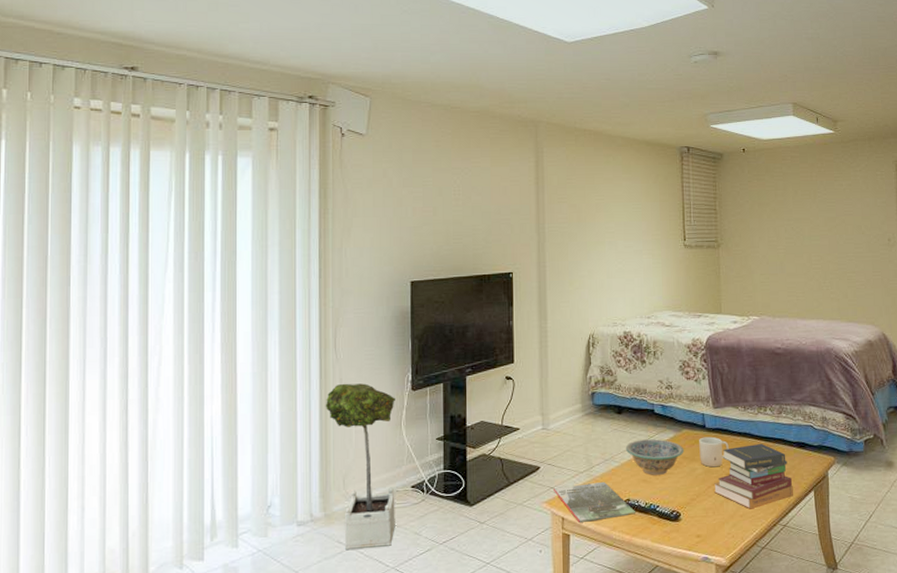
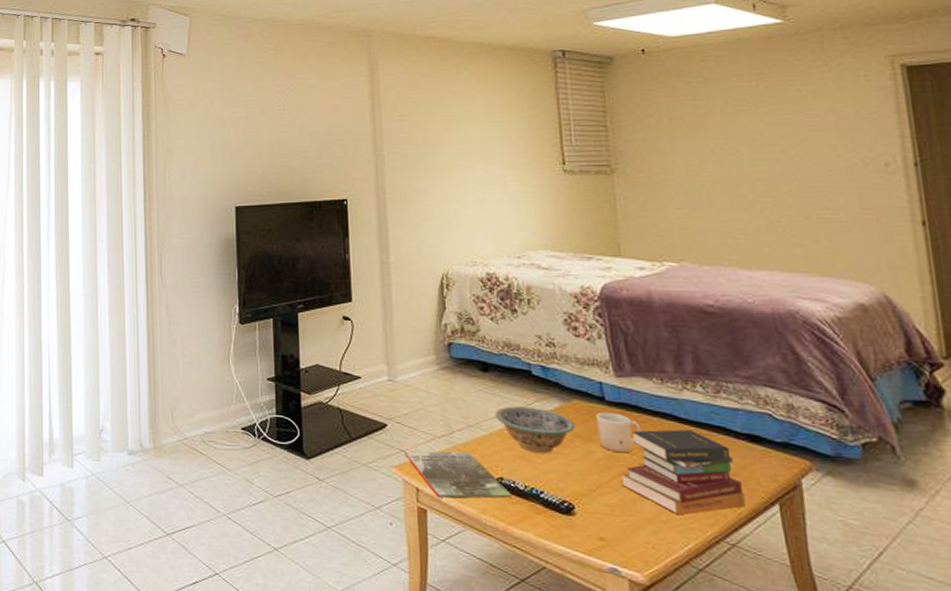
potted tree: present [325,383,395,549] -> none [152,311,226,490]

